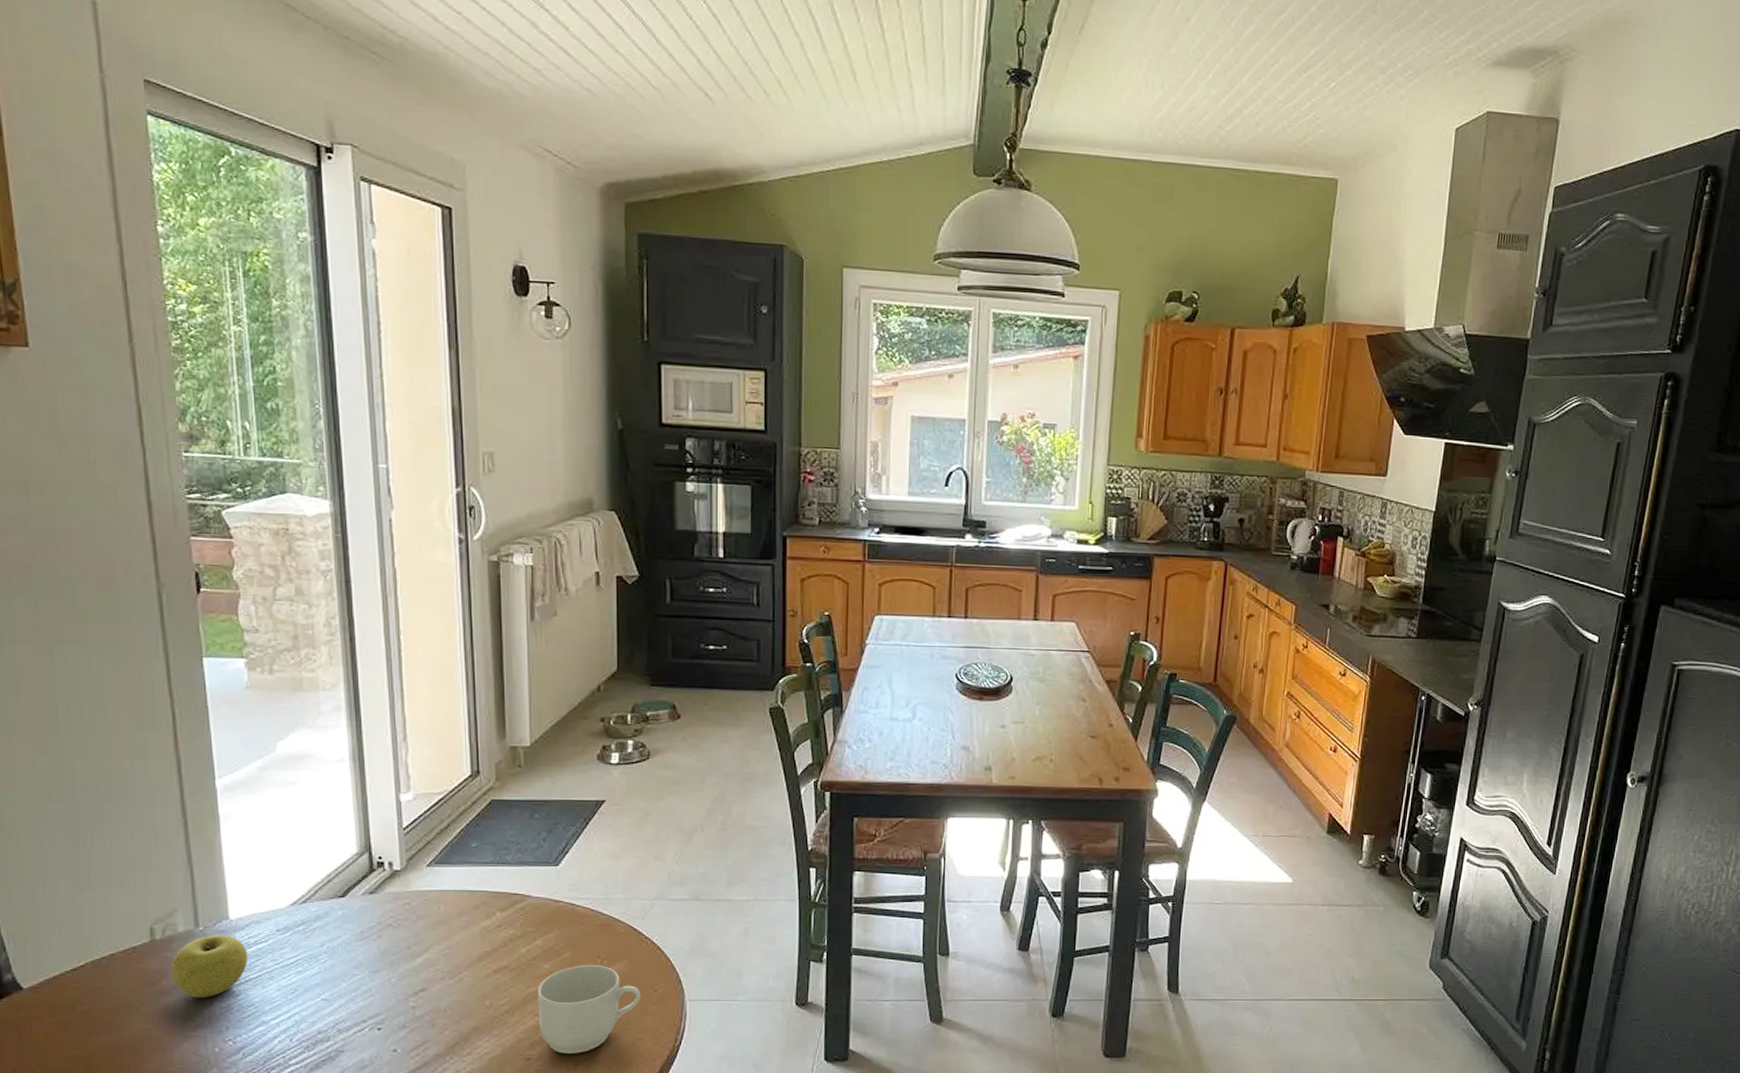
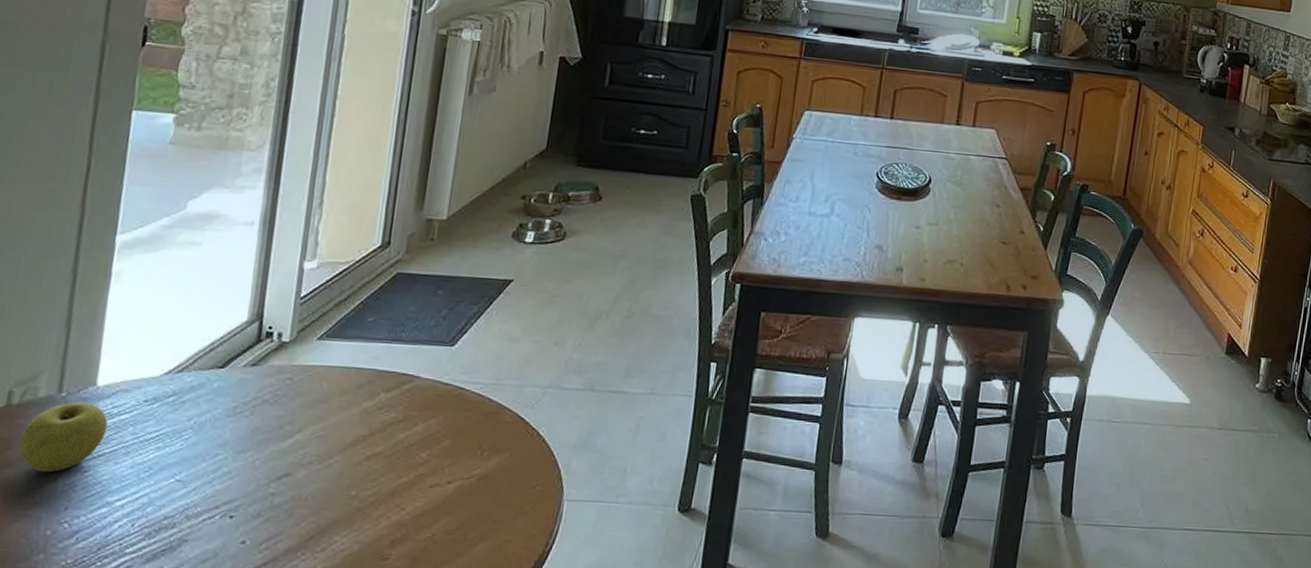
mug: present [538,964,641,1054] -> none [404,455,518,555]

